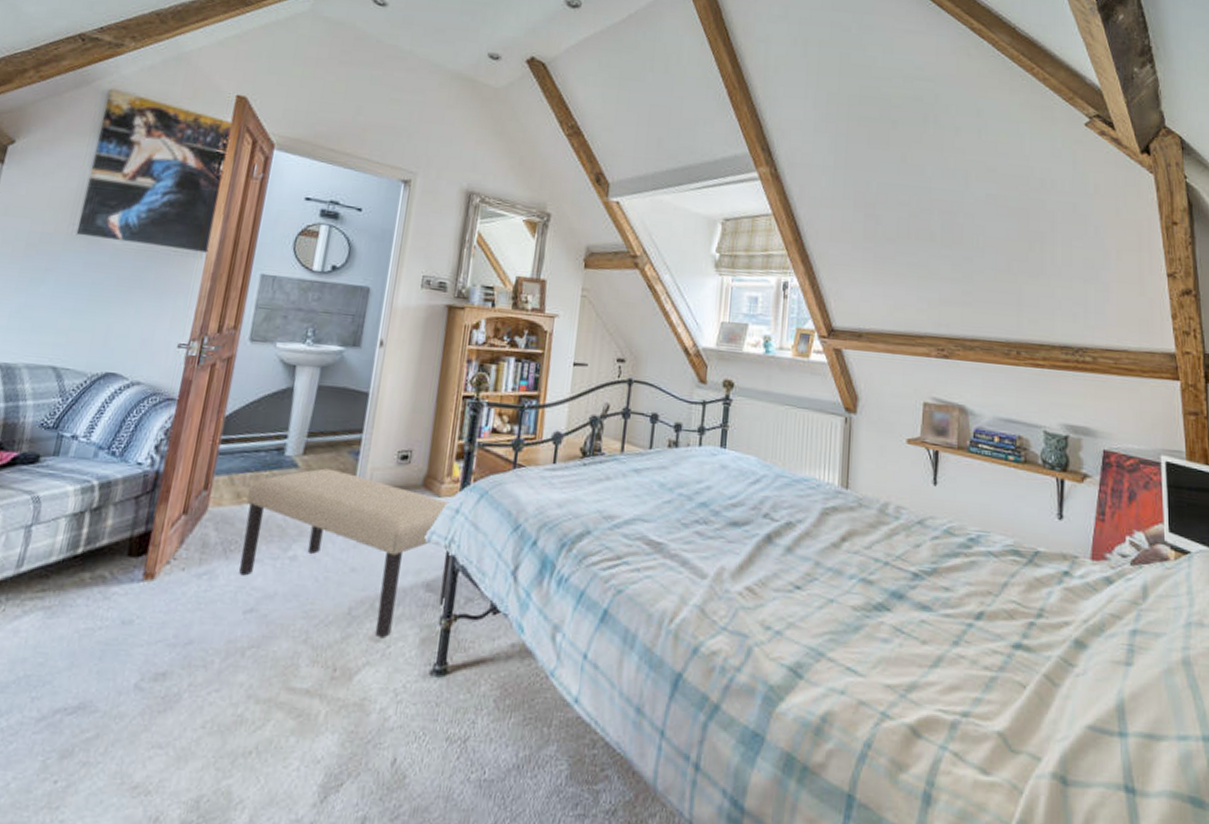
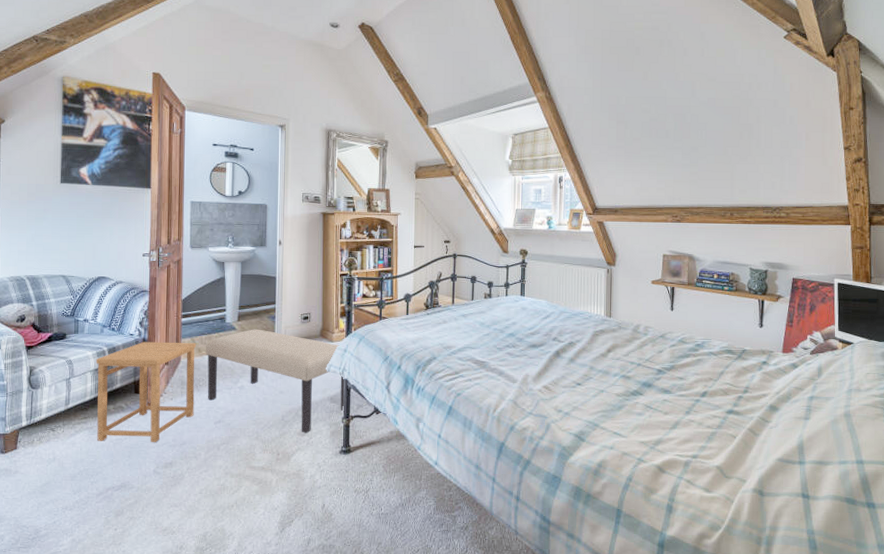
side table: none [54,475,236,638] -> present [95,341,197,442]

